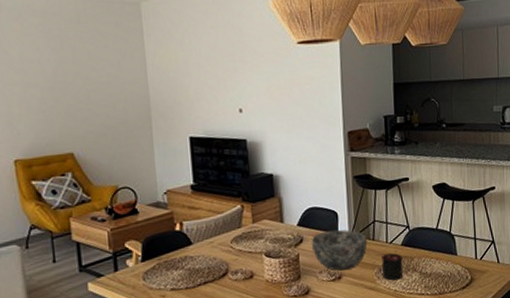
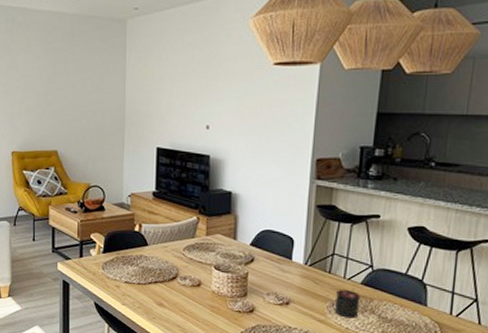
bowl: present [311,229,368,271] -> none [262,255,323,297]

